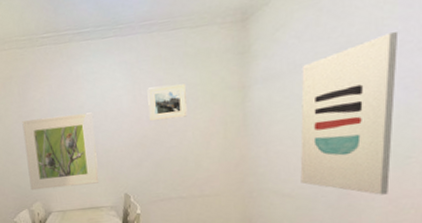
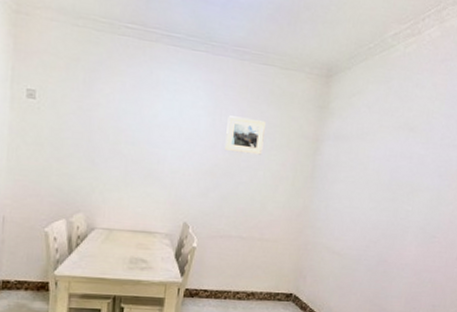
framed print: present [22,112,99,191] -> none [75,114,165,205]
wall art: present [300,32,399,195] -> none [350,125,442,267]

